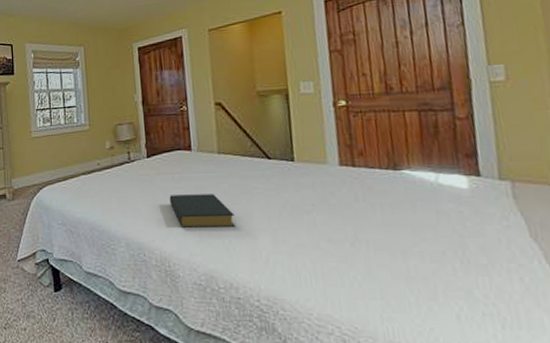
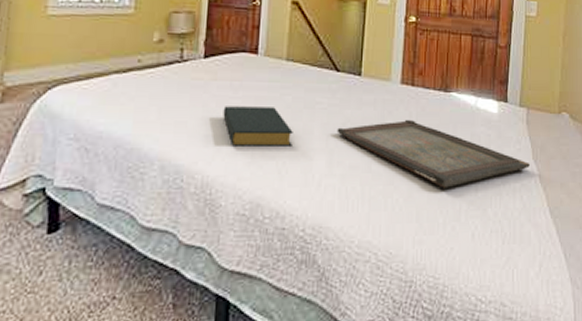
serving tray: none [277,200,529,267] -> present [337,120,531,188]

